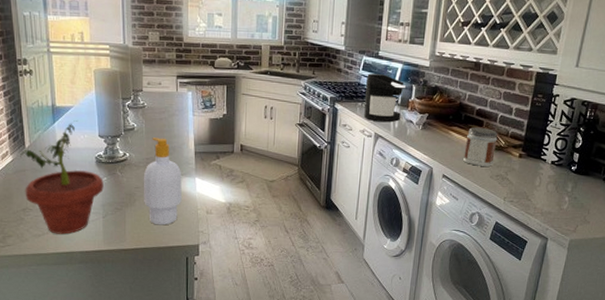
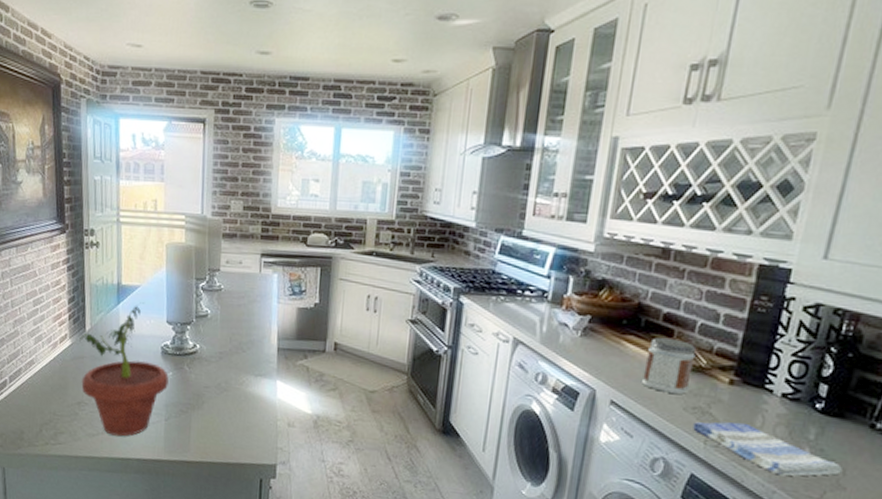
soap bottle: present [143,137,182,226] -> none [213,327,261,437]
coffee maker: present [364,73,405,123] -> none [499,258,559,325]
dish towel: none [497,183,587,218] -> present [693,422,842,477]

